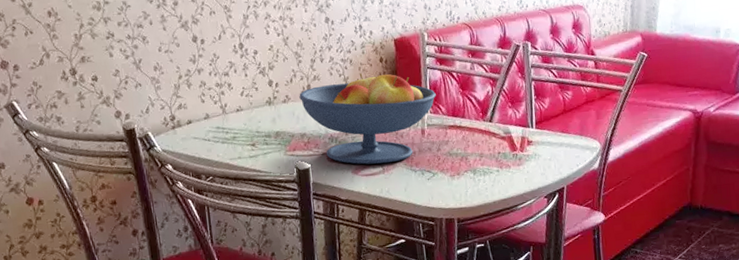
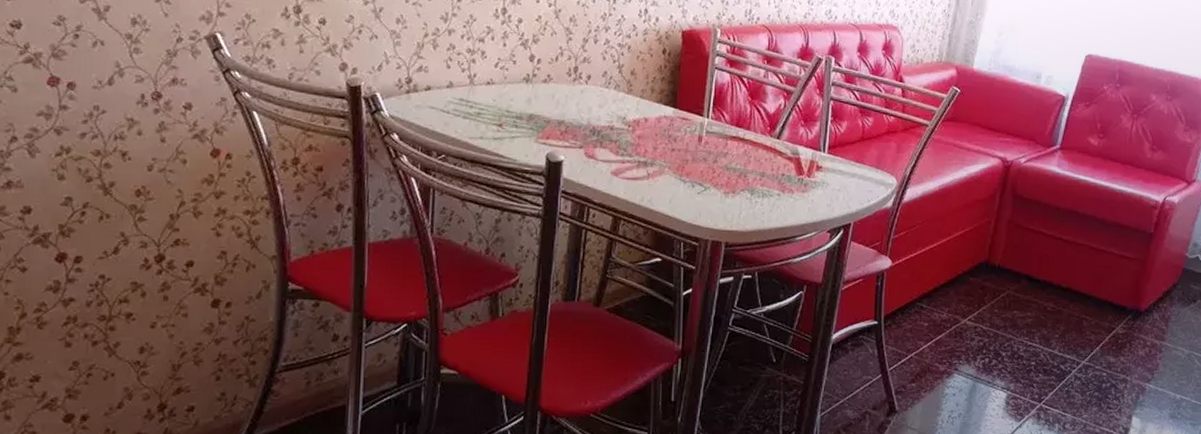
fruit bowl: present [299,73,436,165] -> none [563,62,721,169]

